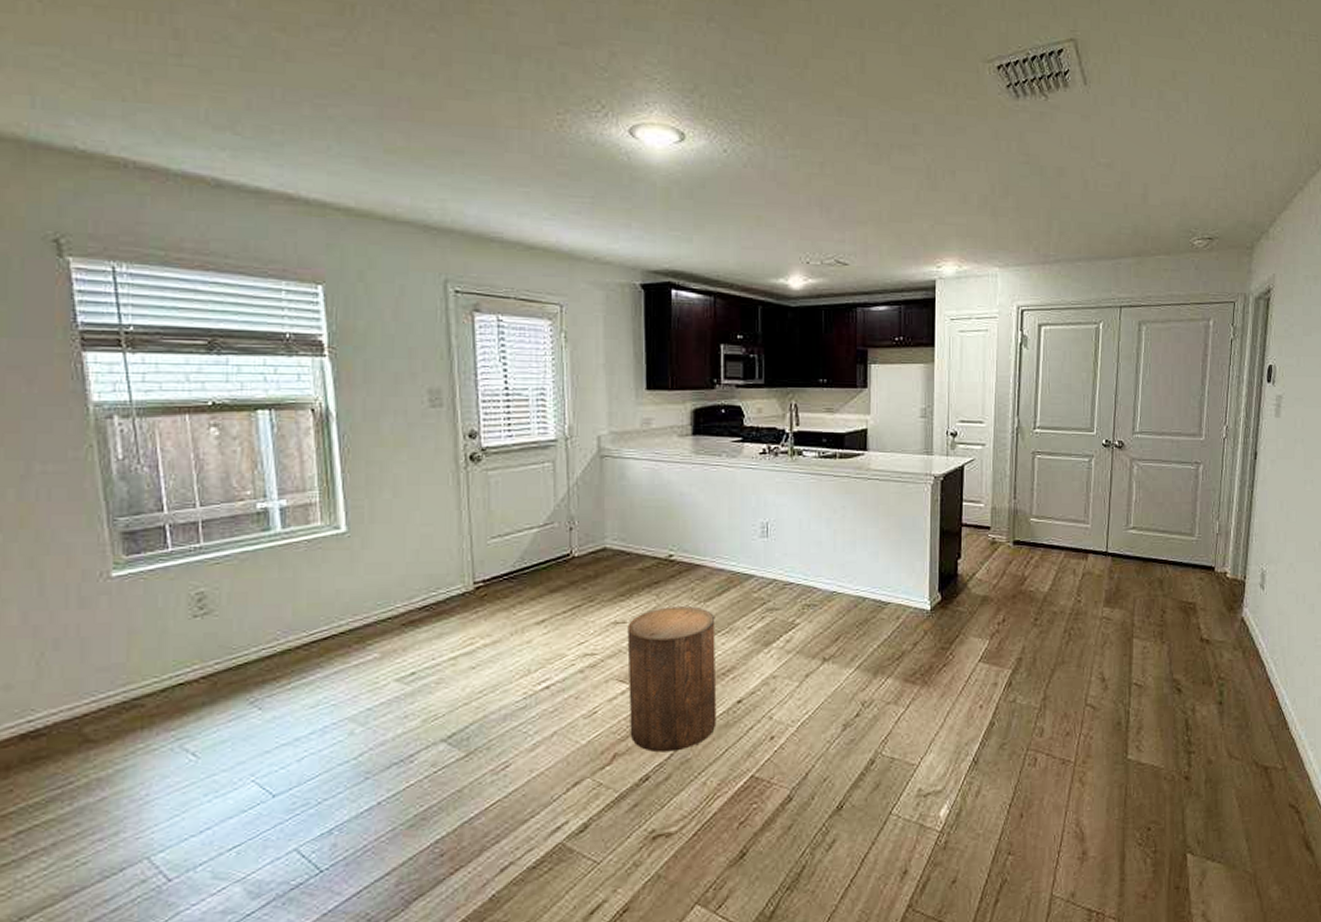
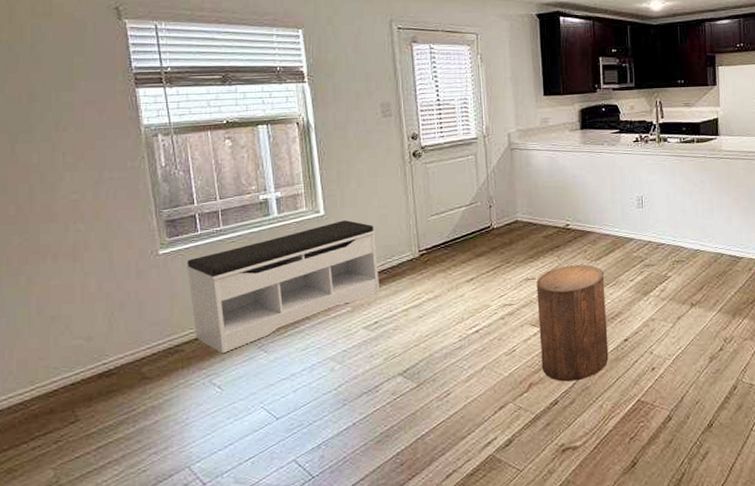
bench: none [151,540,420,711] -> present [187,220,381,354]

